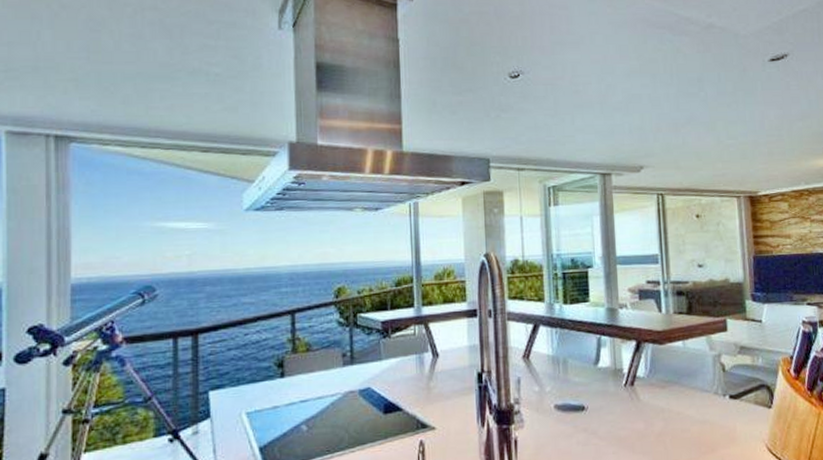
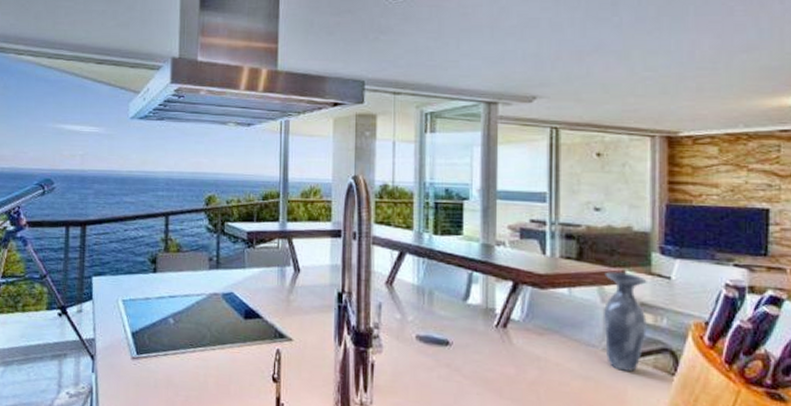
vase: none [710,321,747,410] -> present [604,272,647,371]

